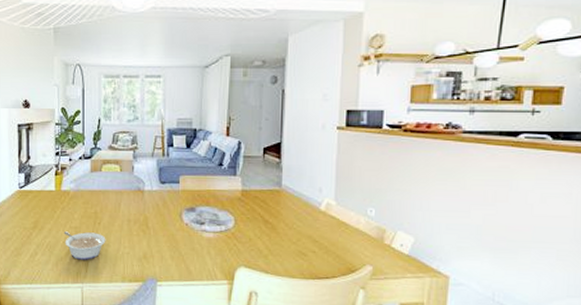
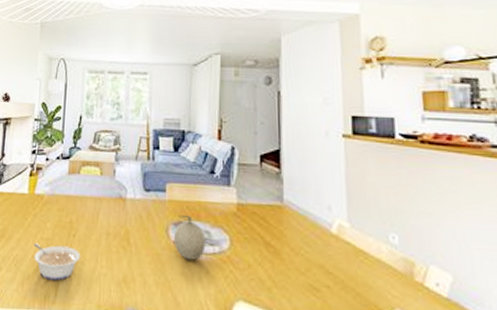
fruit: none [187,201,214,238] -> present [174,214,206,261]

